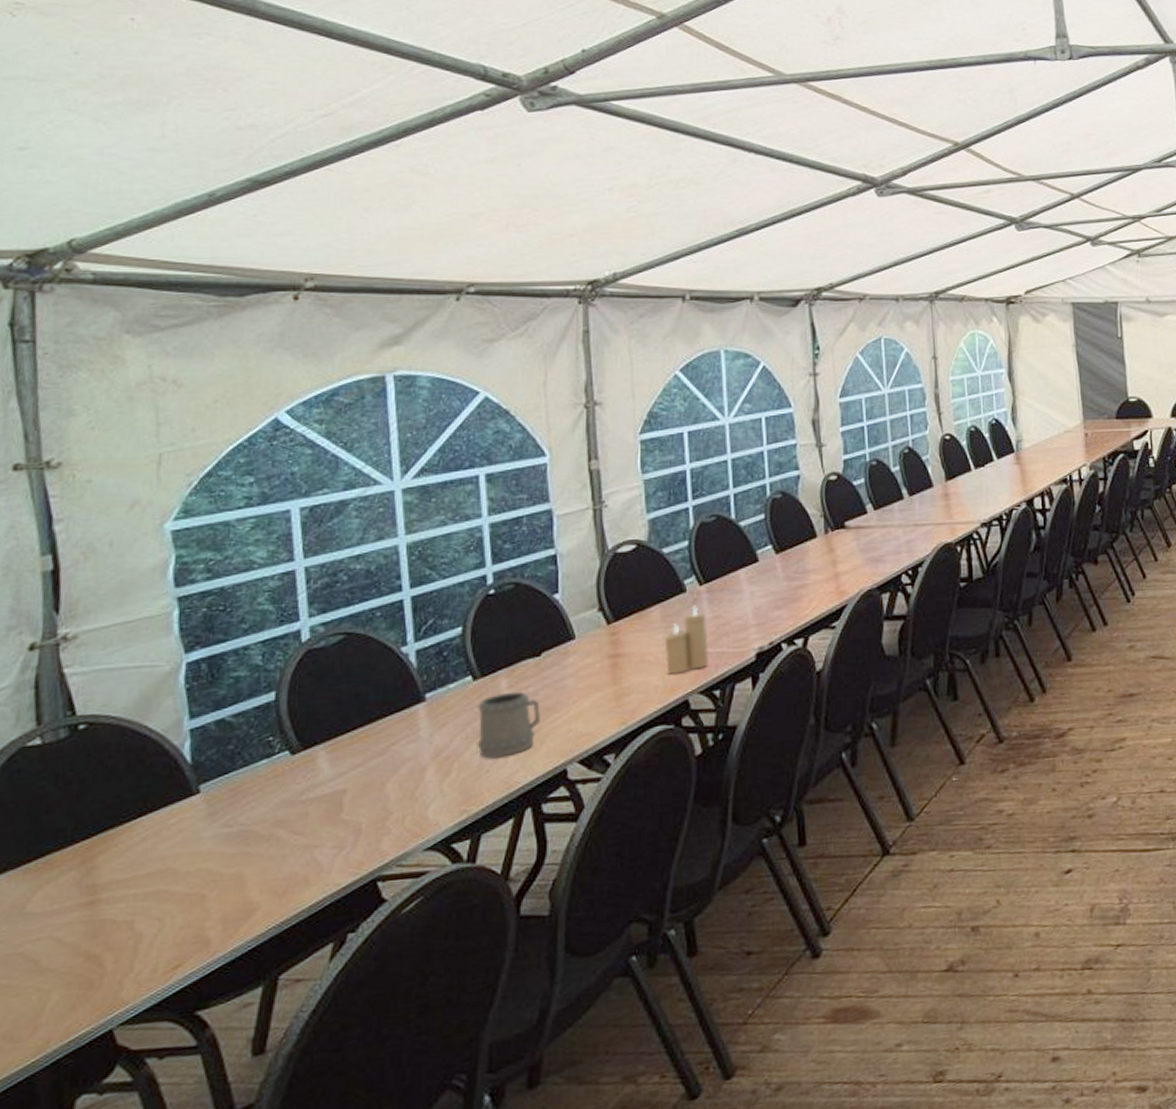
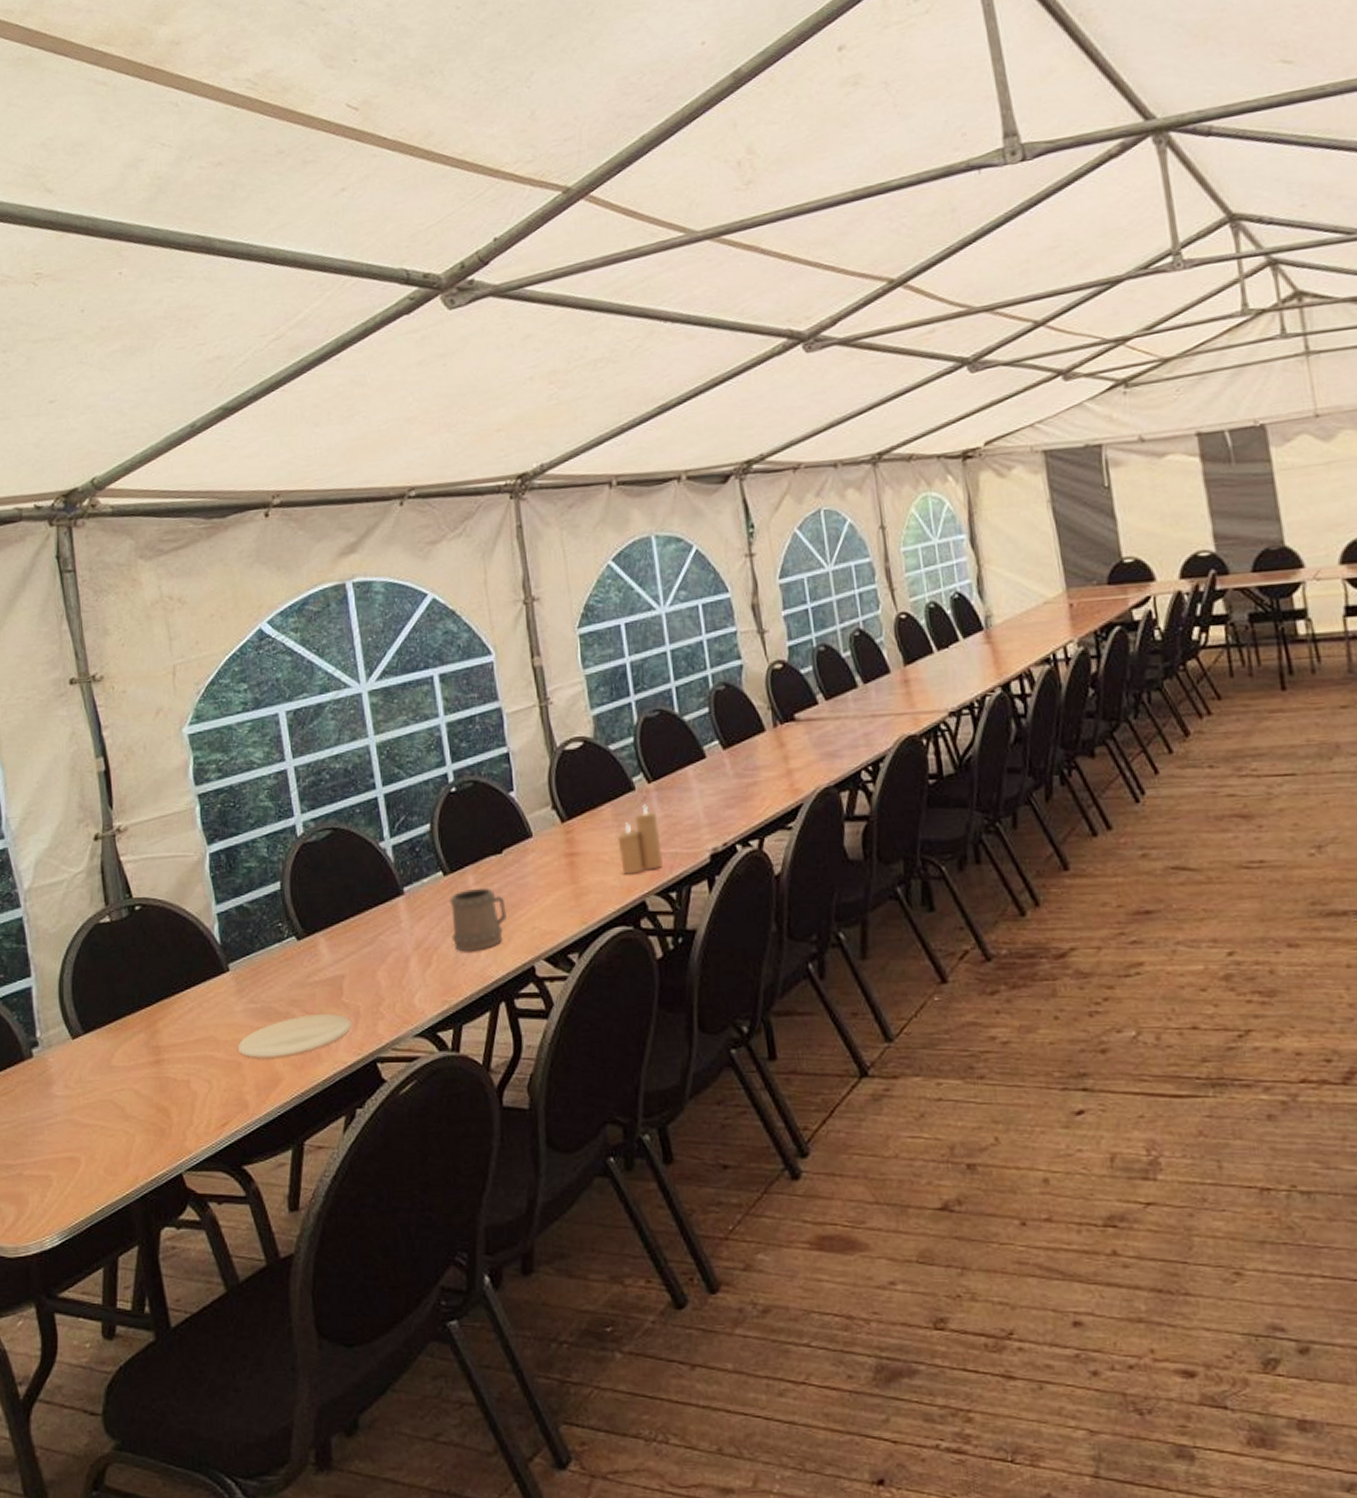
plate: none [203,832,350,890] -> present [238,1014,352,1059]

